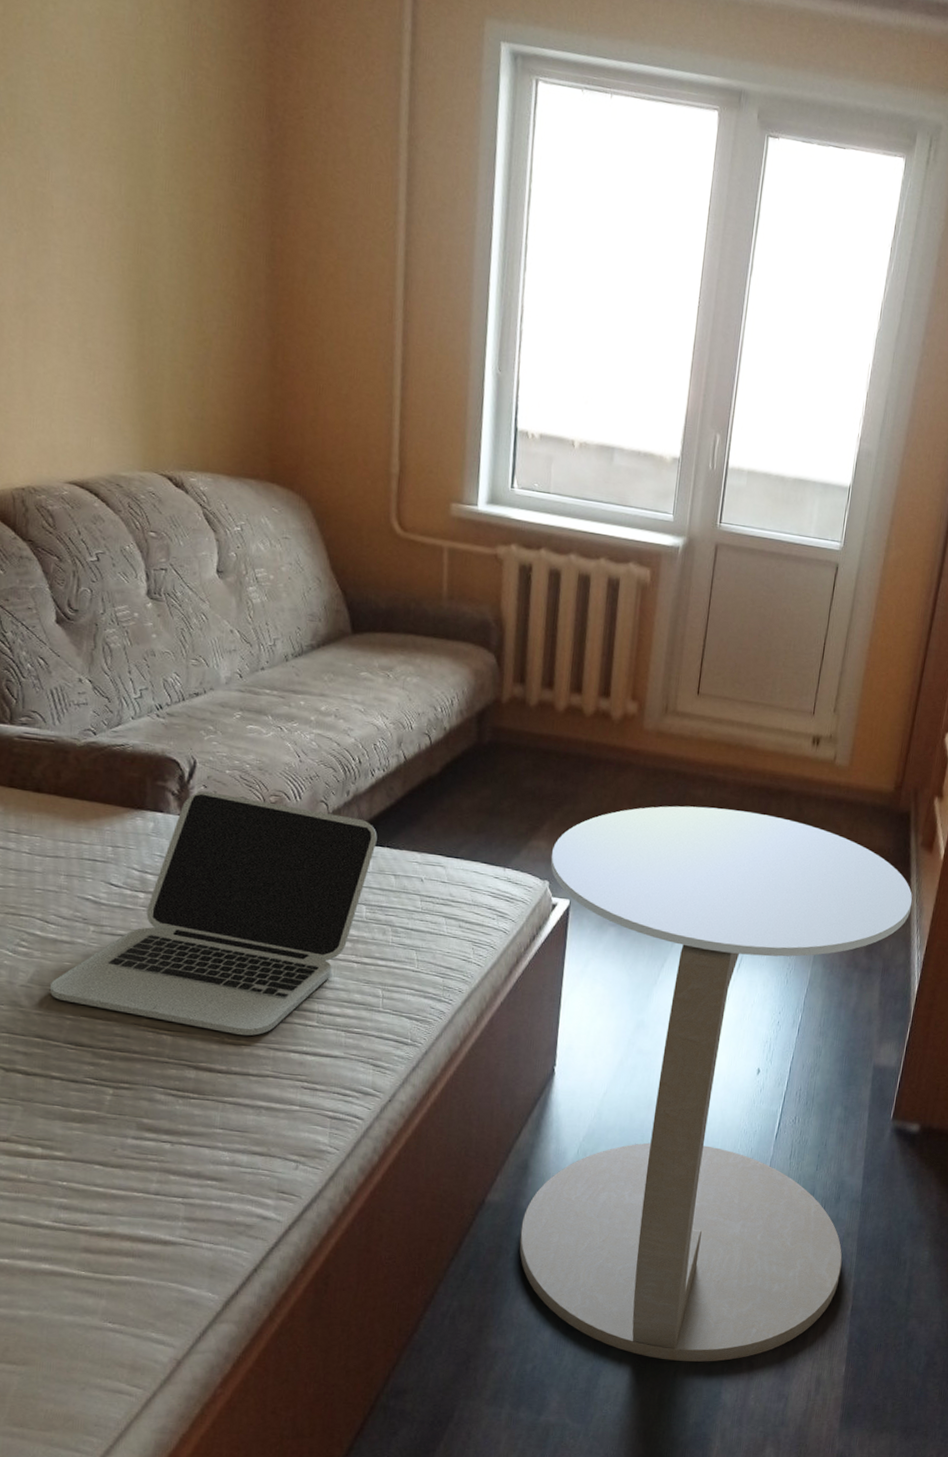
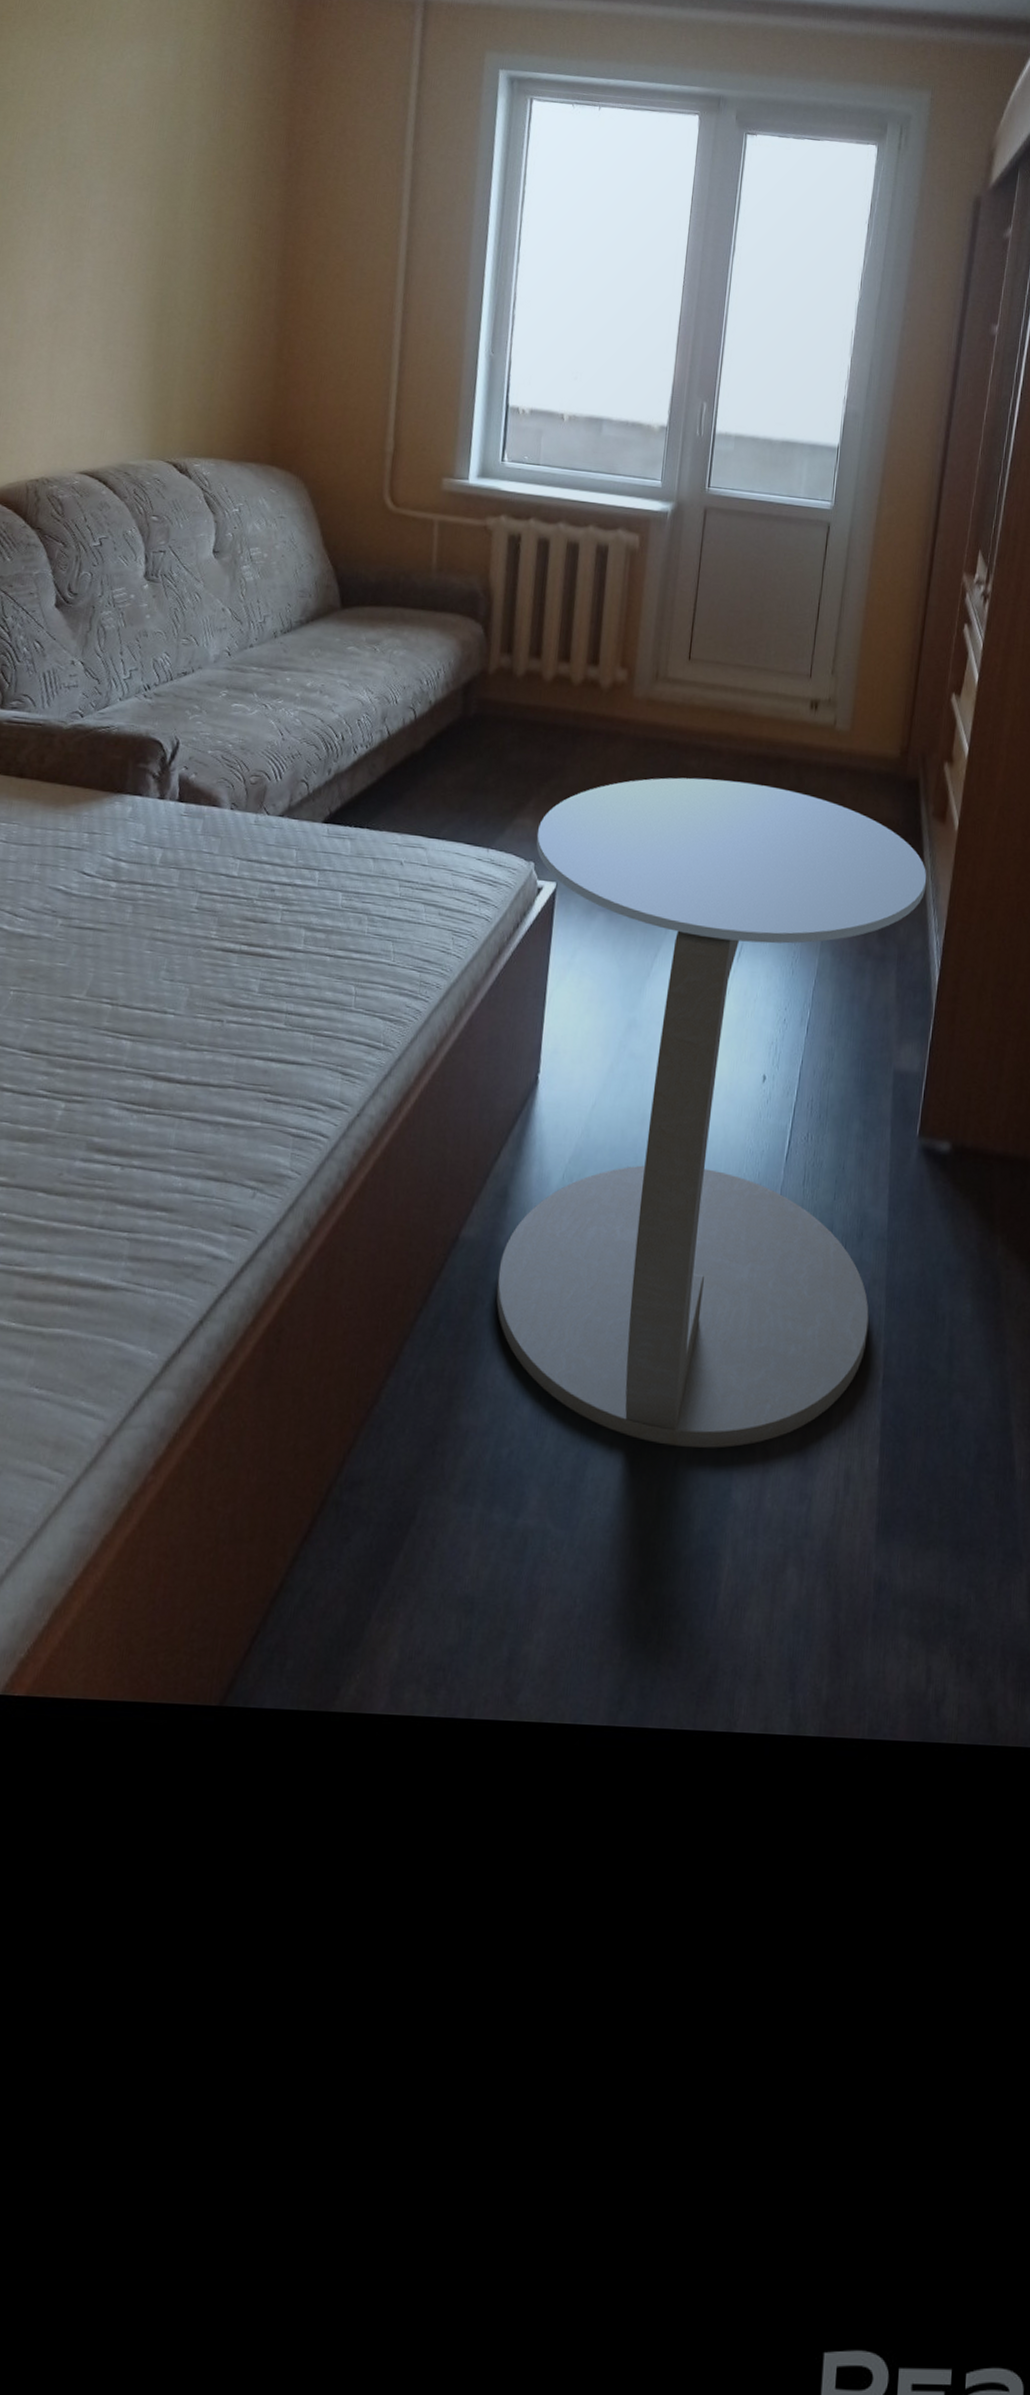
laptop: present [49,791,377,1036] -> none [11,773,357,1041]

